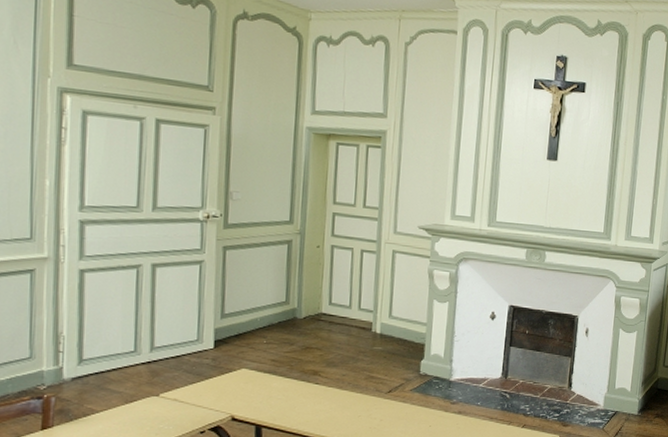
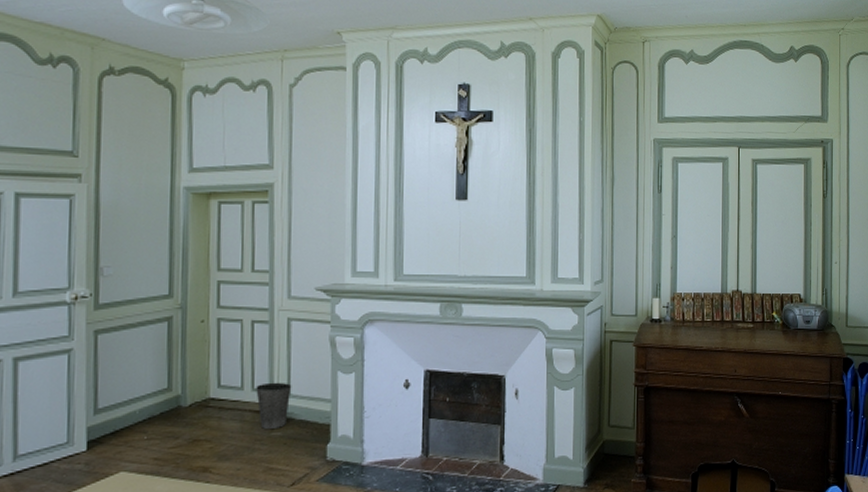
waste basket: none [362,304,394,345] -> present [256,382,292,430]

